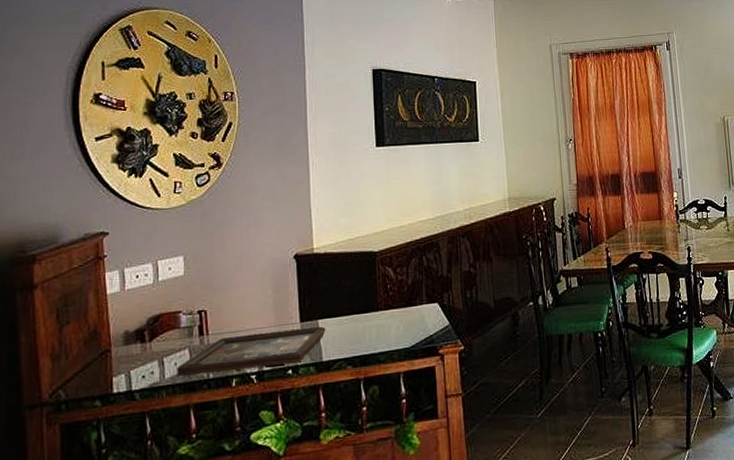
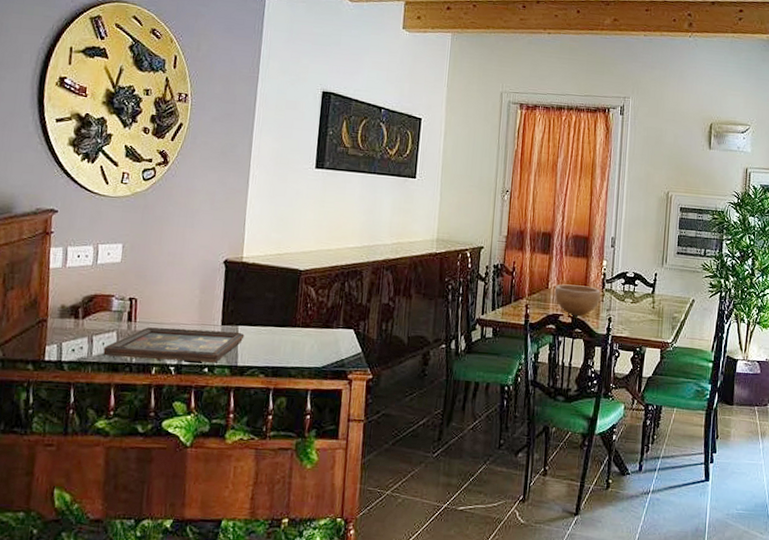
bowl: none [631,220,677,252] -> present [554,284,601,317]

